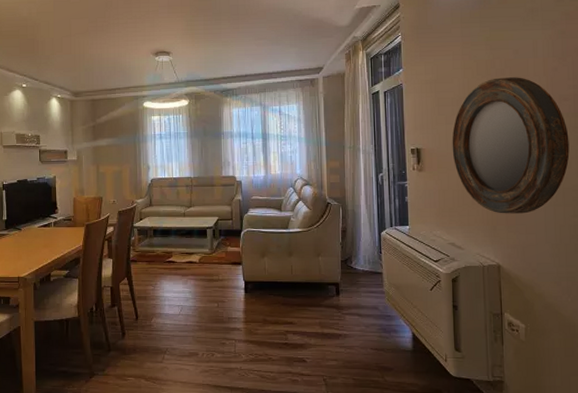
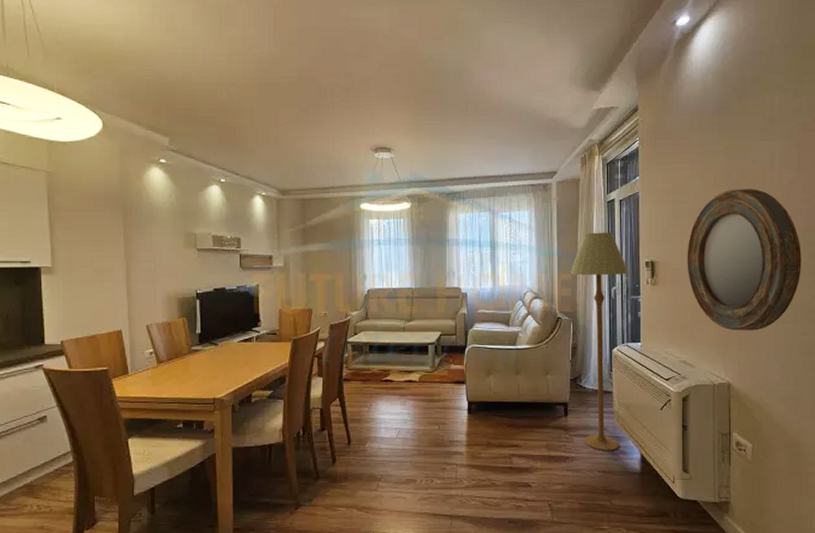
floor lamp: none [339,122,395,329] -> present [571,232,629,451]

